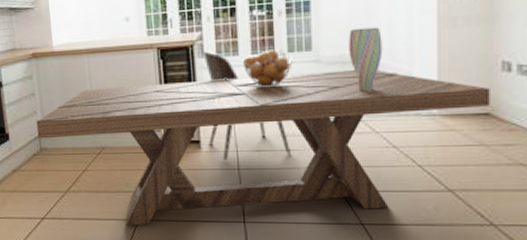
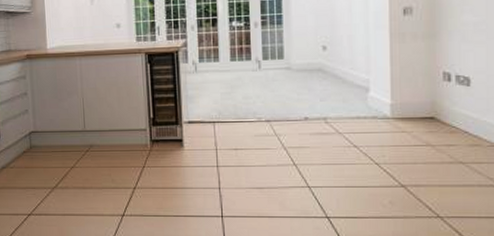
dining table: present [36,70,490,226] -> none [27,77,434,221]
dining chair: present [203,51,290,160] -> none [187,57,264,158]
fruit basket: present [242,49,293,88] -> none [222,57,267,92]
vase: present [348,27,383,91] -> none [315,39,344,96]

